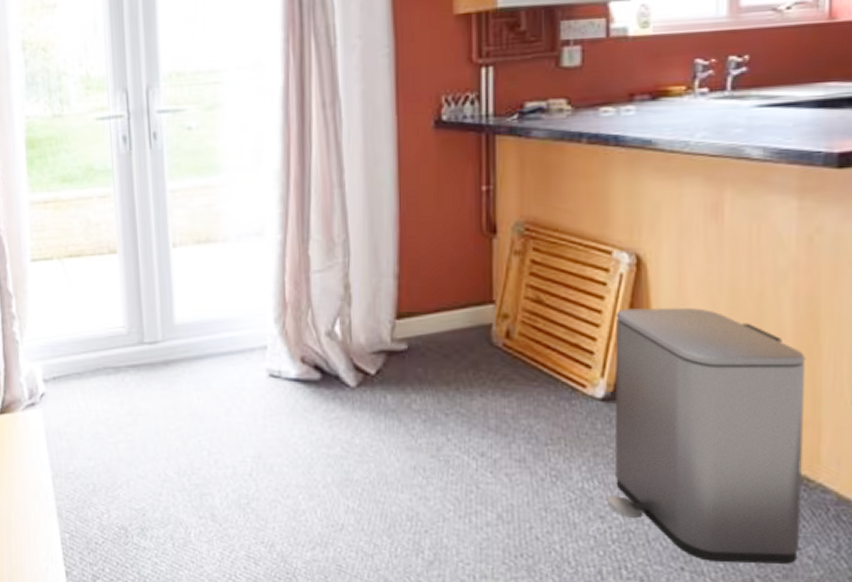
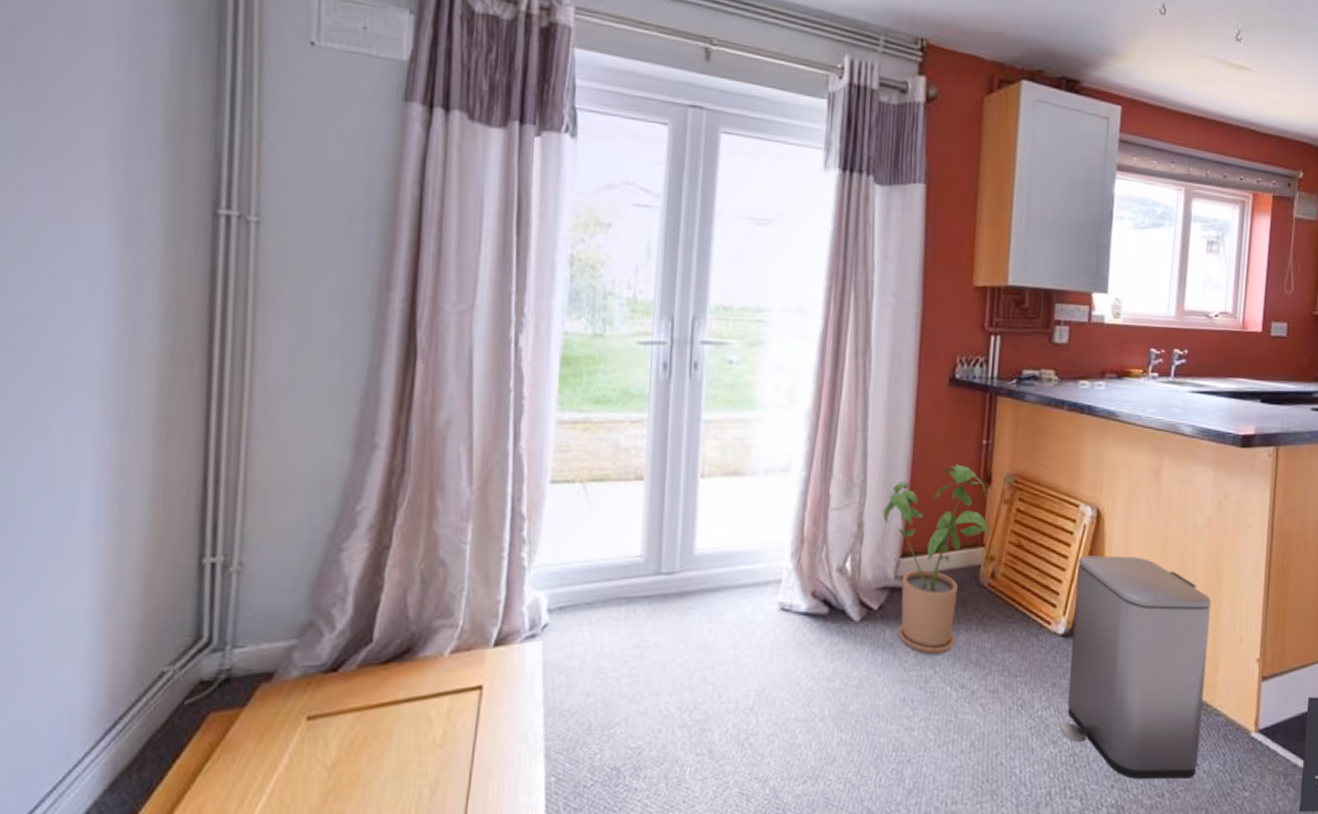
house plant: none [371,215,503,421] -> present [883,464,992,655]

